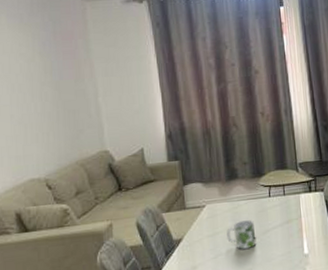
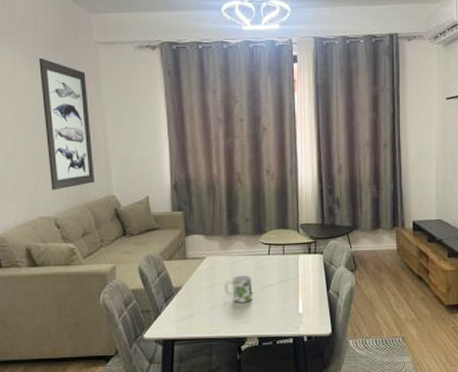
wall art: none [25,18,86,151] -> present [39,57,94,190]

